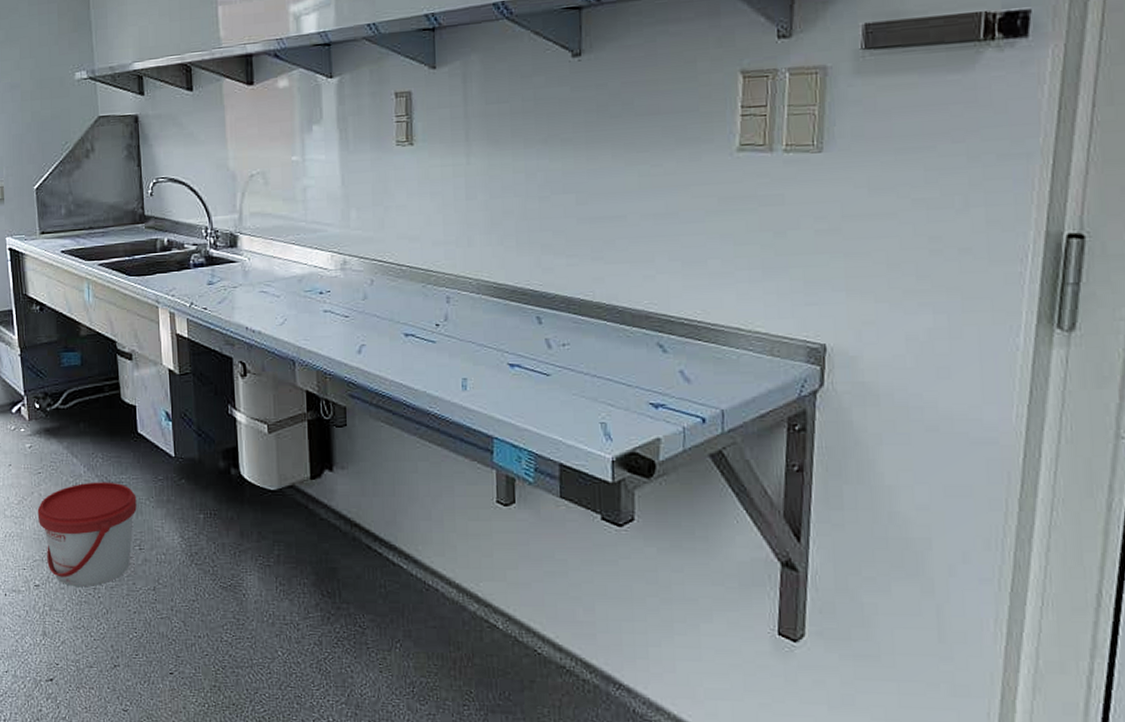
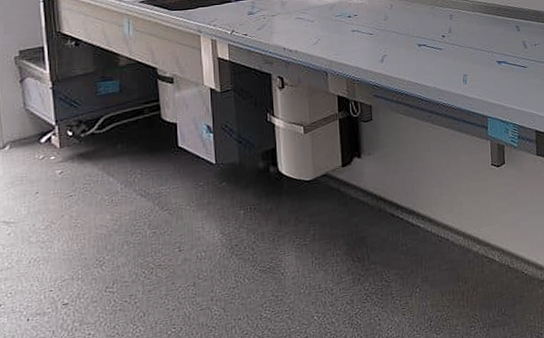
bucket: present [37,482,137,586] -> none [67,194,177,298]

